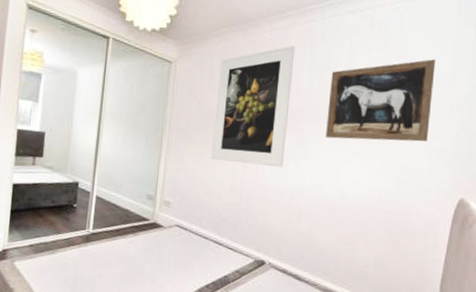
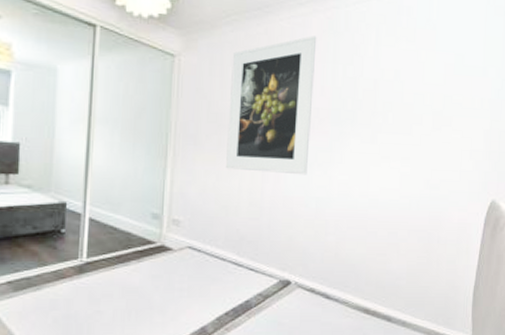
wall art: present [326,59,436,142] -> none [353,51,466,142]

